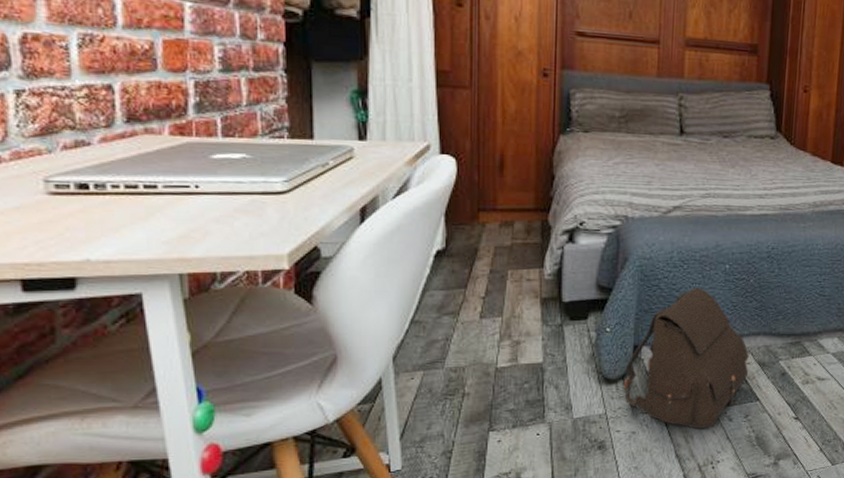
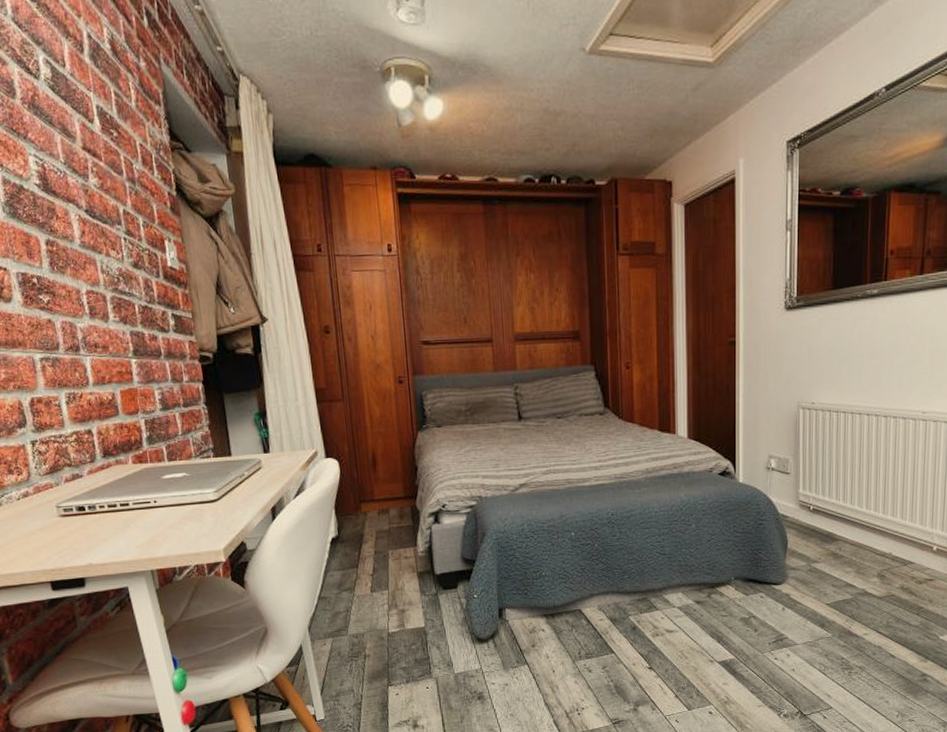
satchel: present [623,287,749,430] -> none [493,554,601,681]

